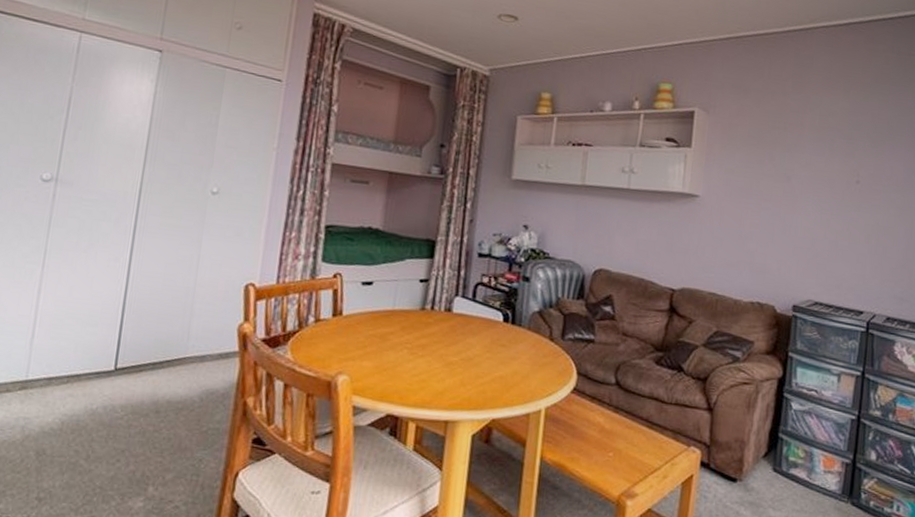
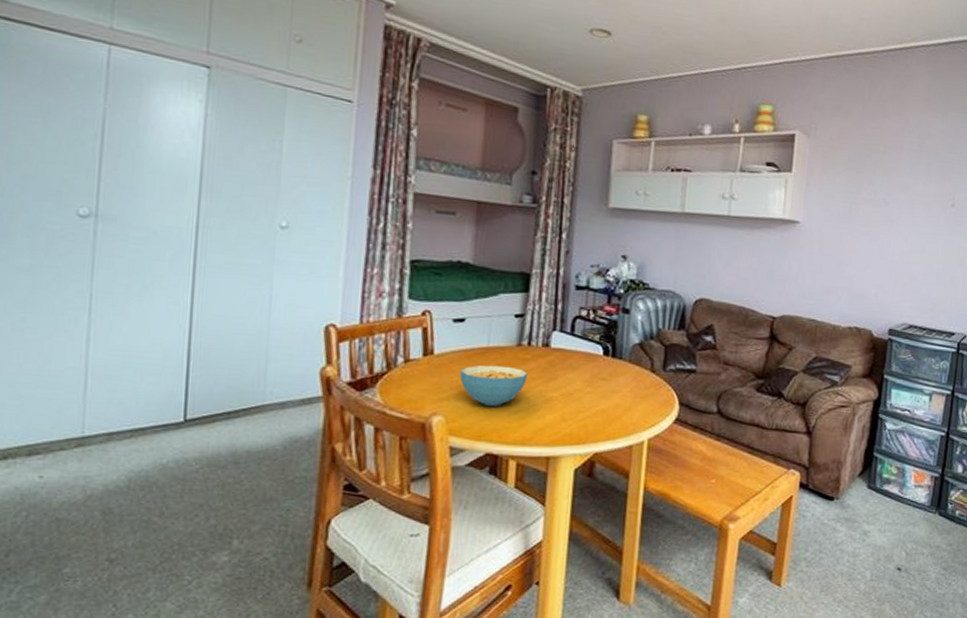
cereal bowl: none [365,327,430,368] -> present [460,365,528,406]

